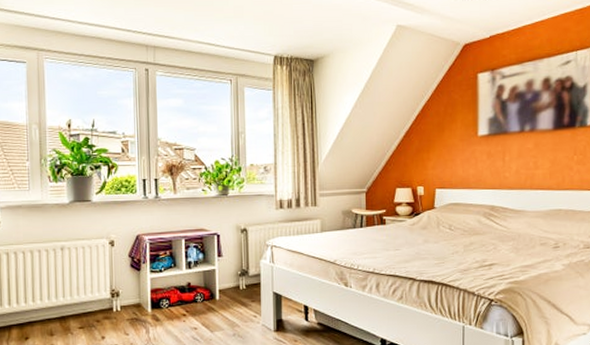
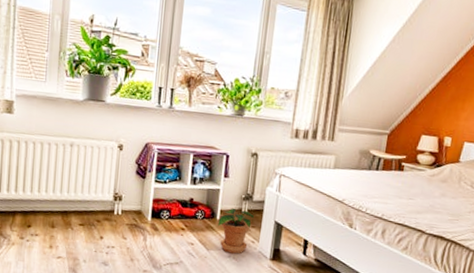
potted plant: none [218,285,252,331] -> present [218,208,254,254]

